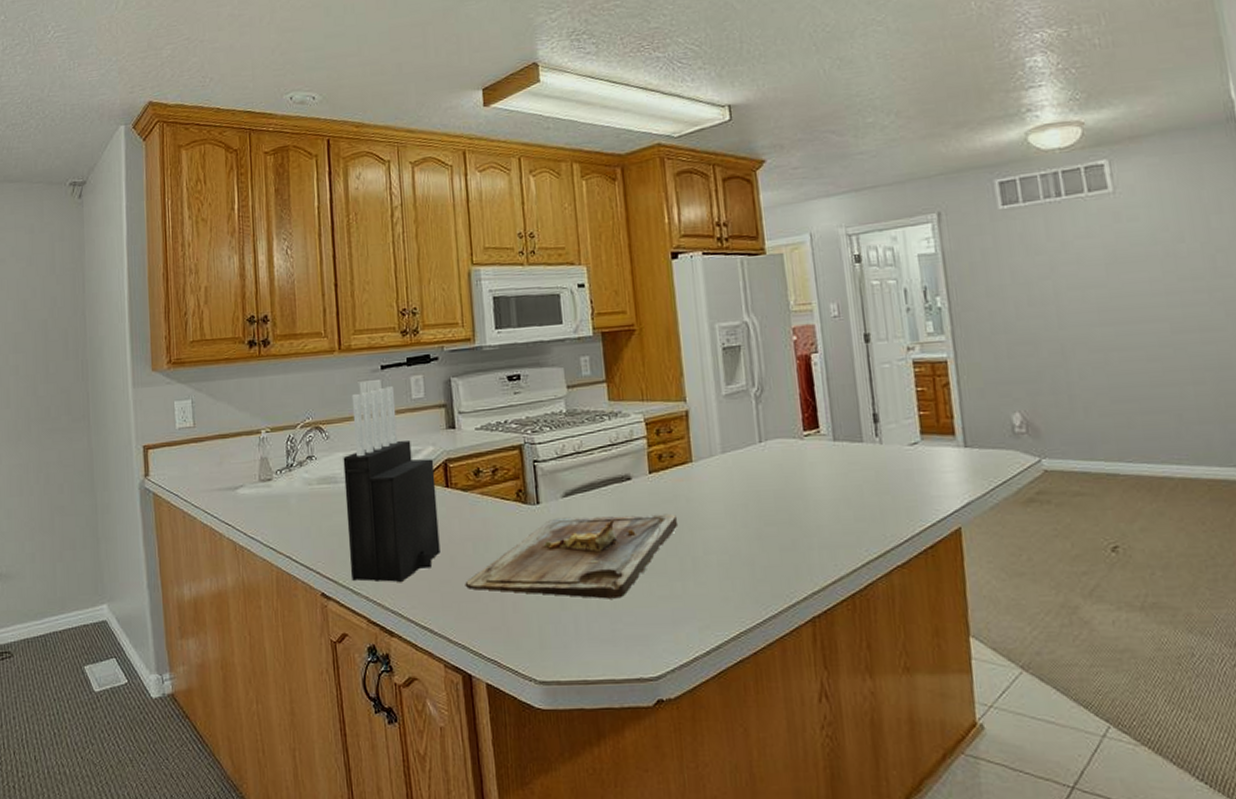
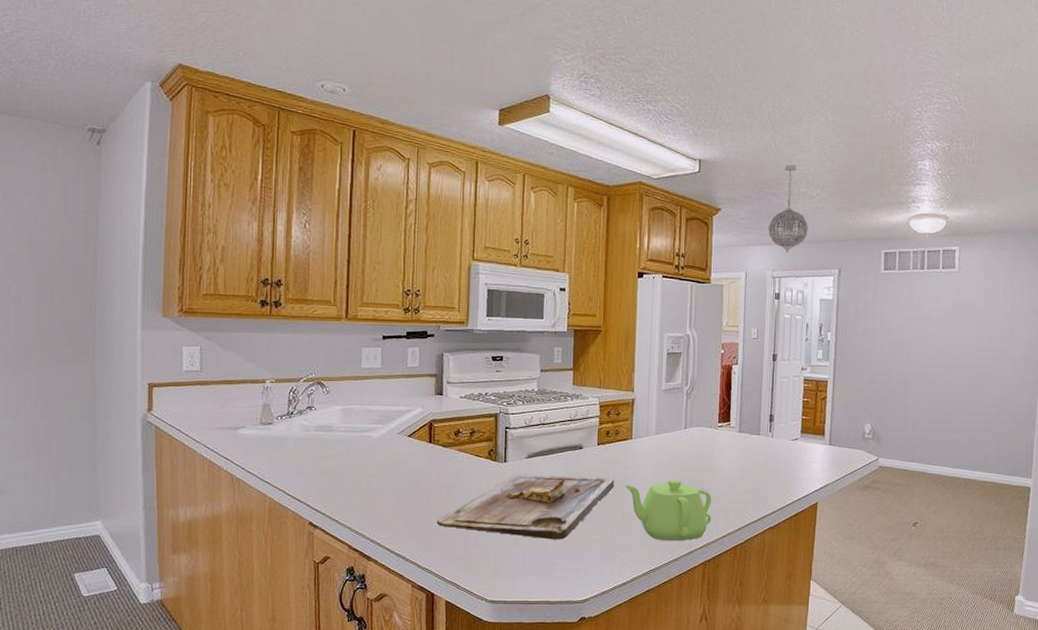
knife block: present [343,386,441,583] -> none [338,354,421,518]
teapot: none [689,510,815,592] -> present [623,480,712,540]
pendant light: none [831,91,887,203] -> present [768,164,808,254]

